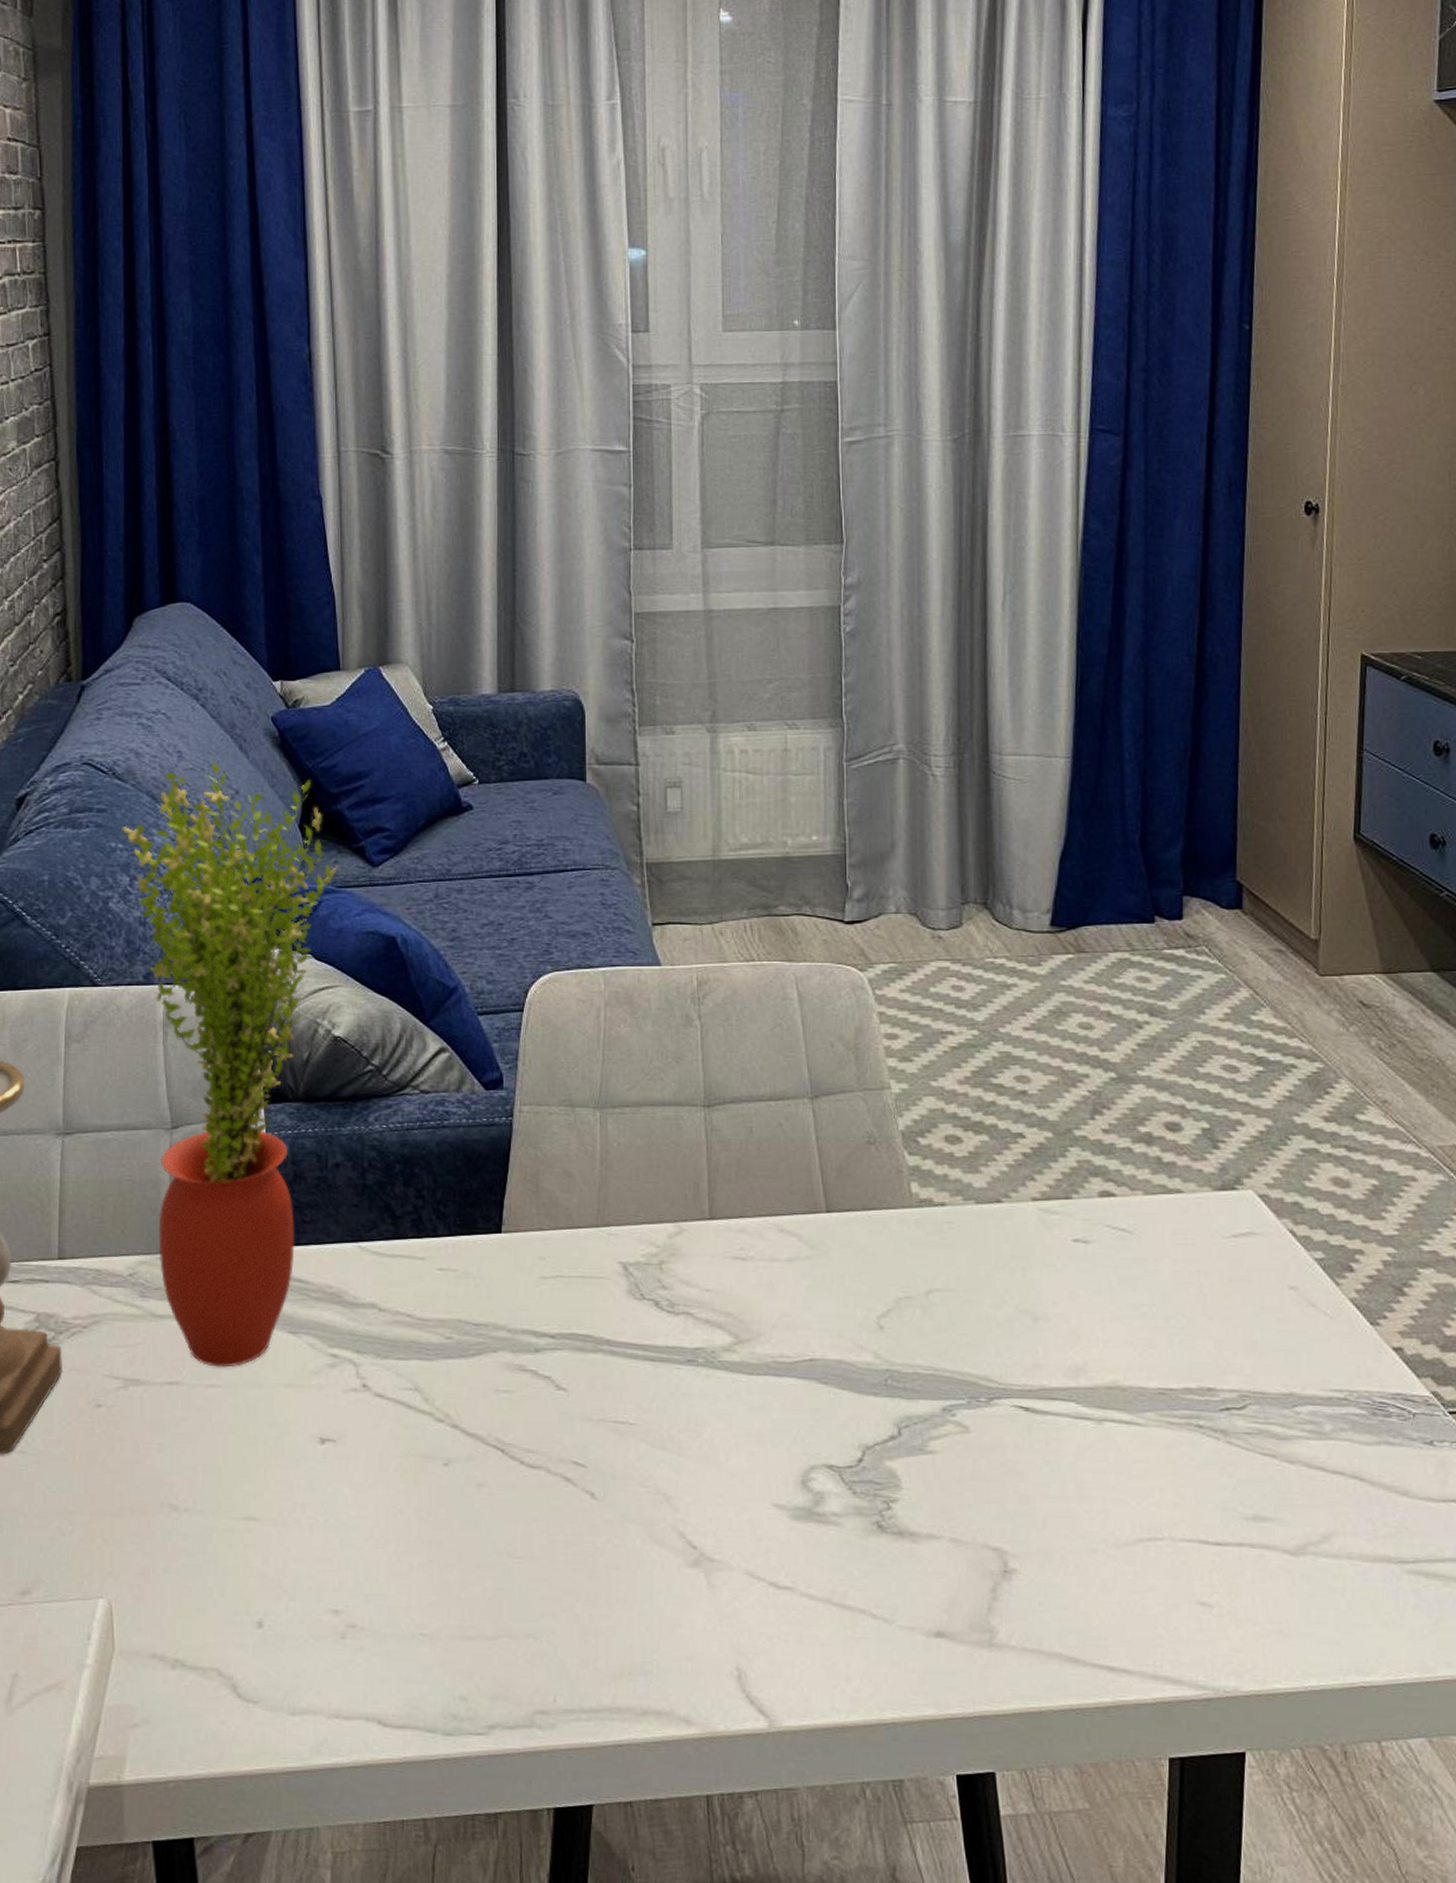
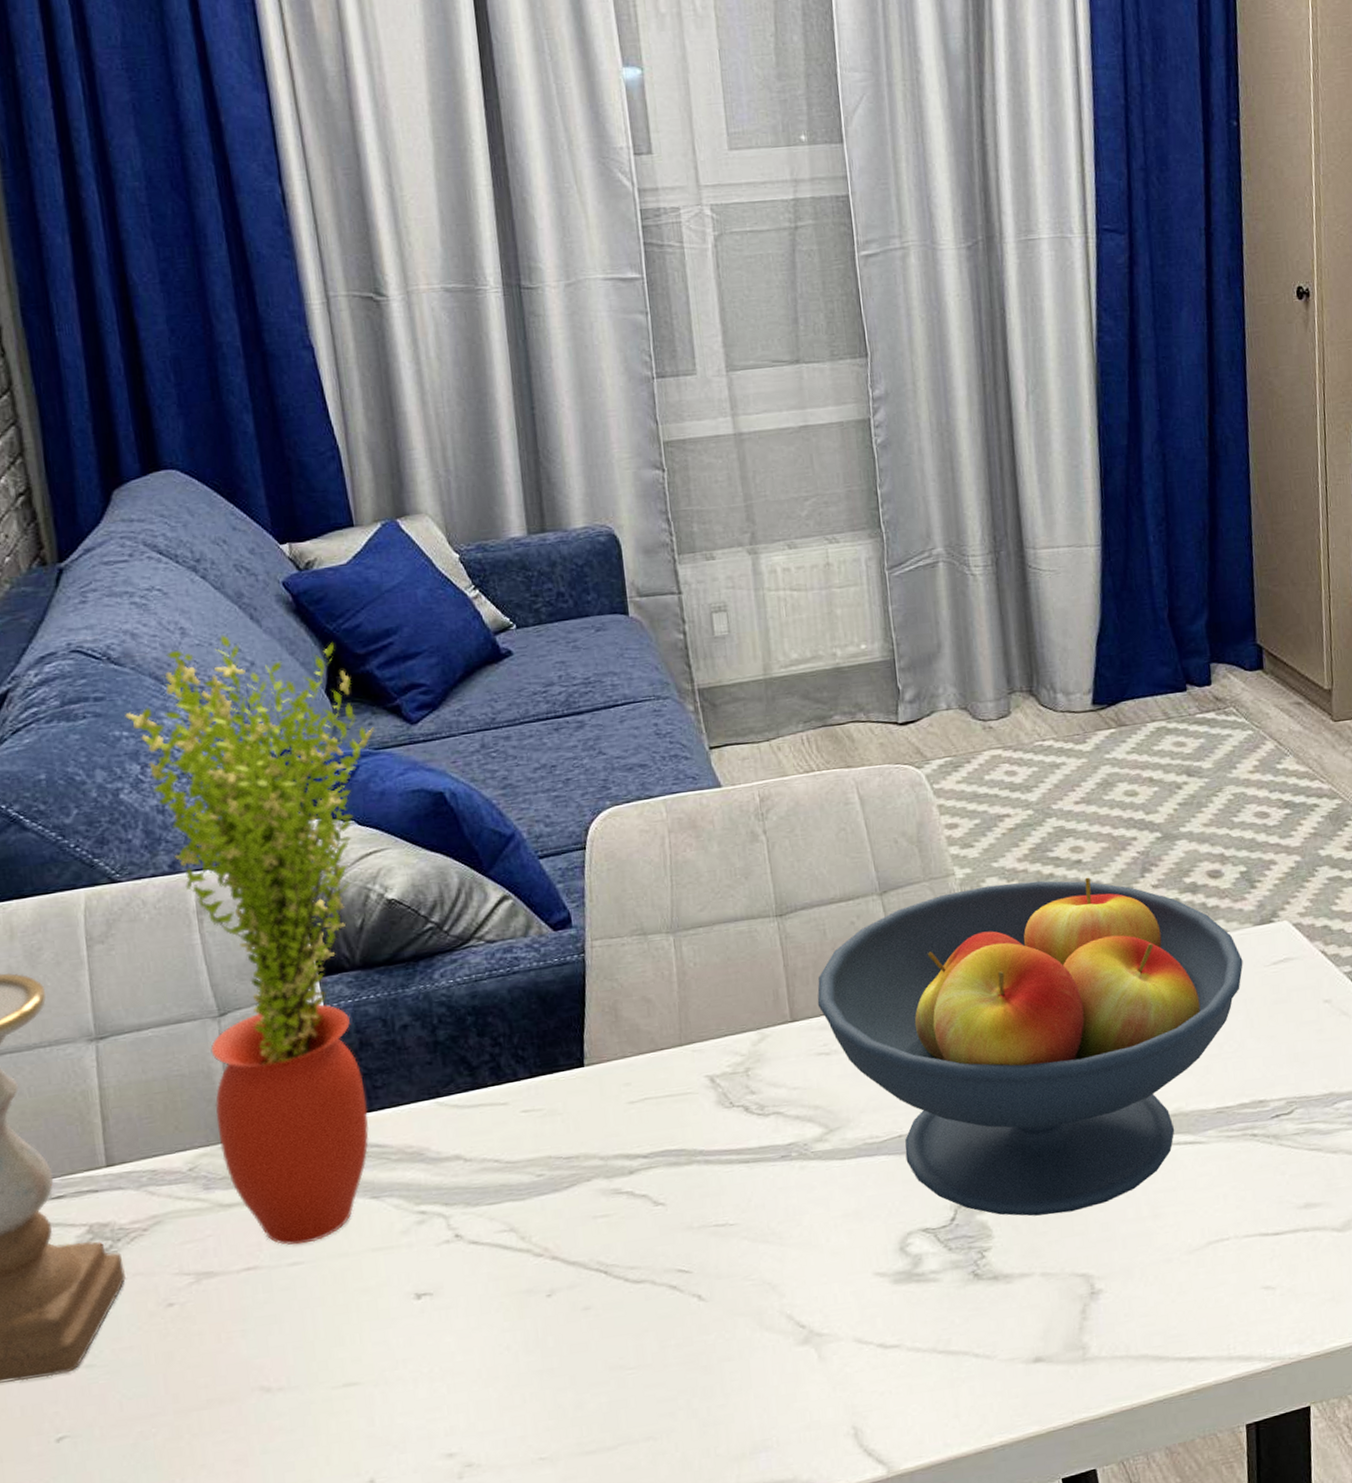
fruit bowl: none [738,1105,1199,1476] -> present [817,877,1243,1216]

